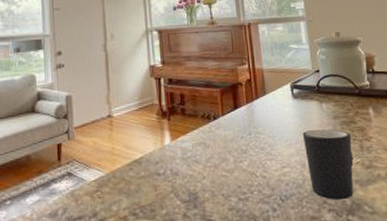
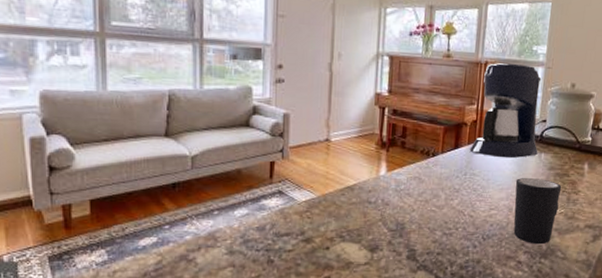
coffee maker: none [249,21,319,113] -> present [469,63,542,158]

